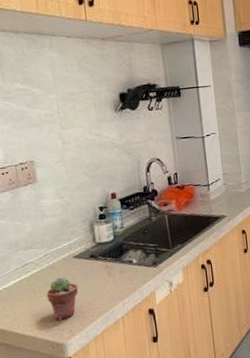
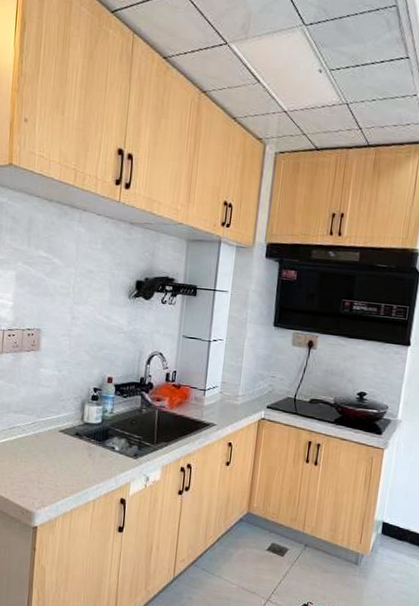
potted succulent: present [46,277,79,320] -> none [26,447,59,489]

